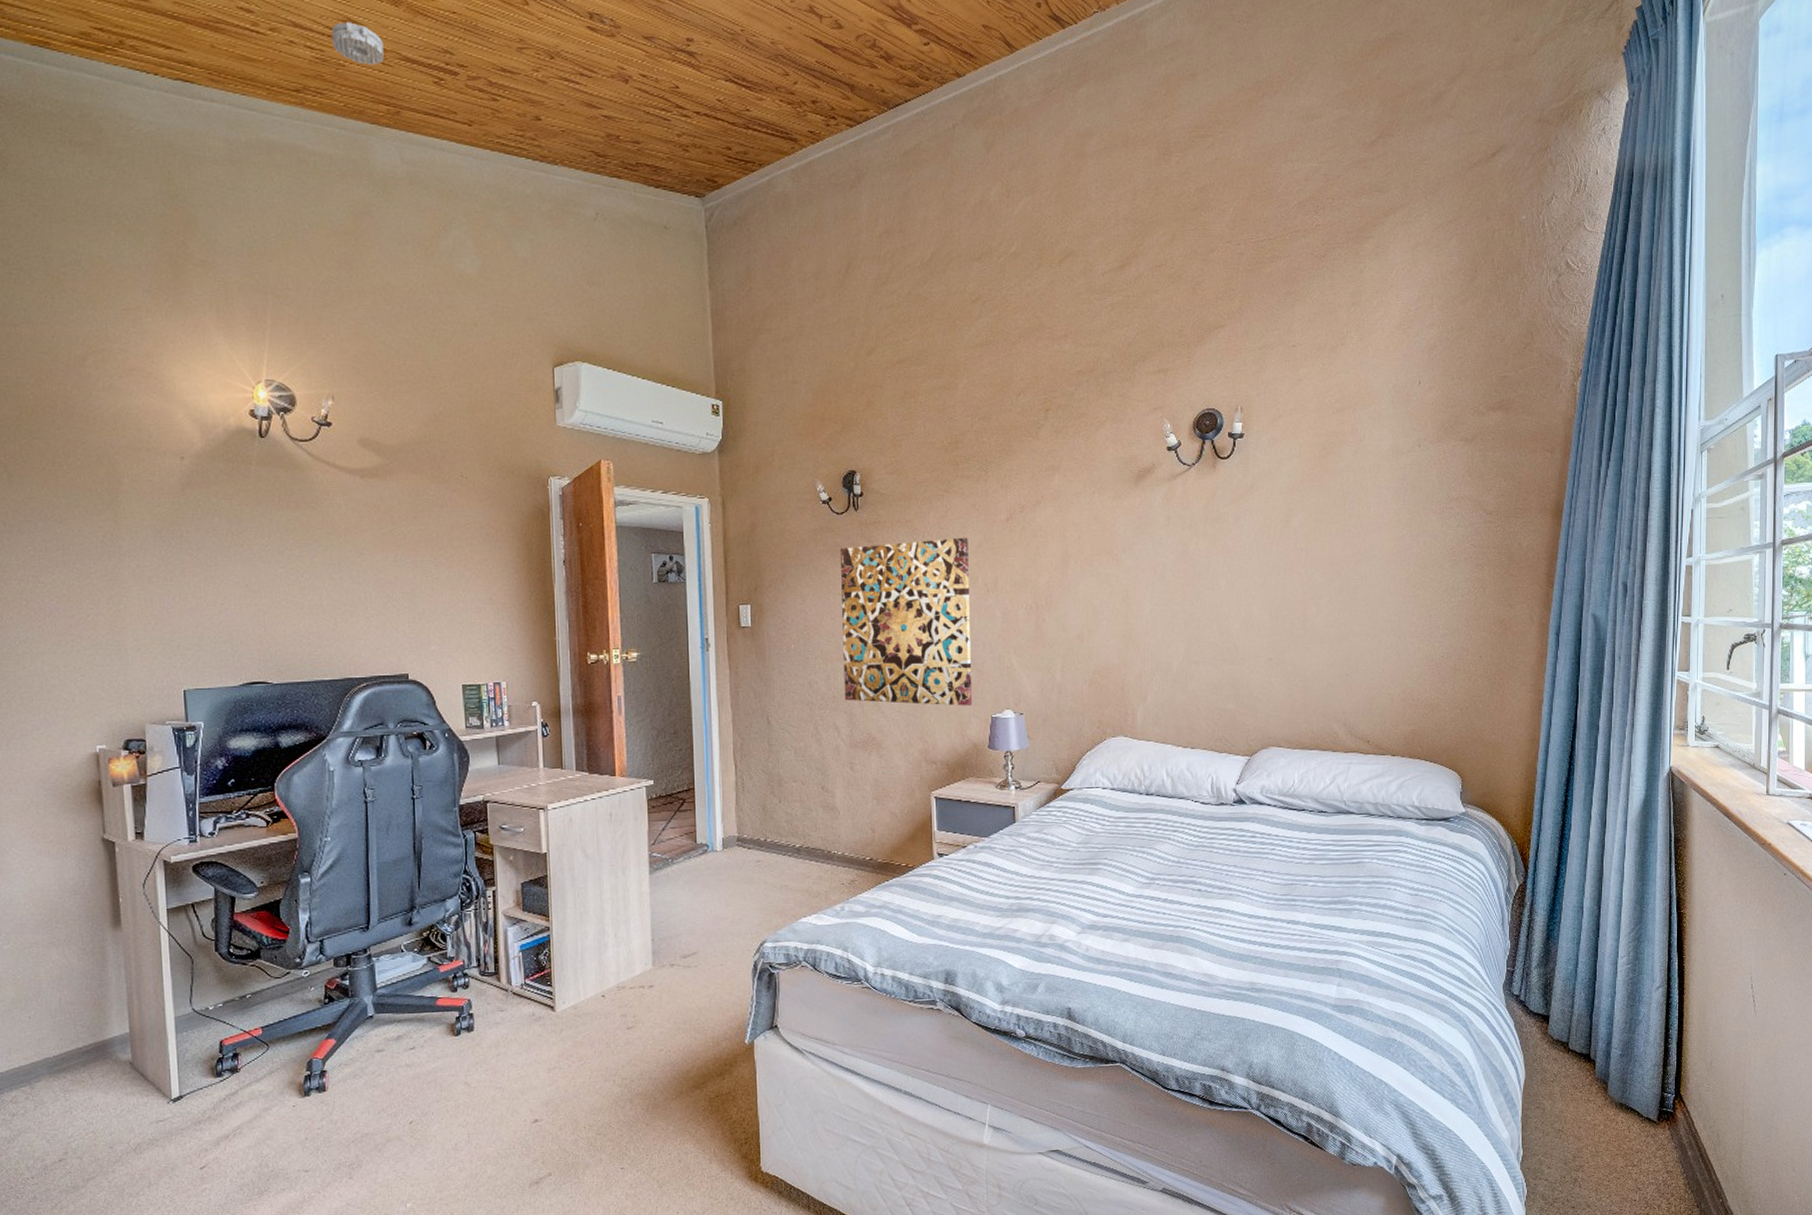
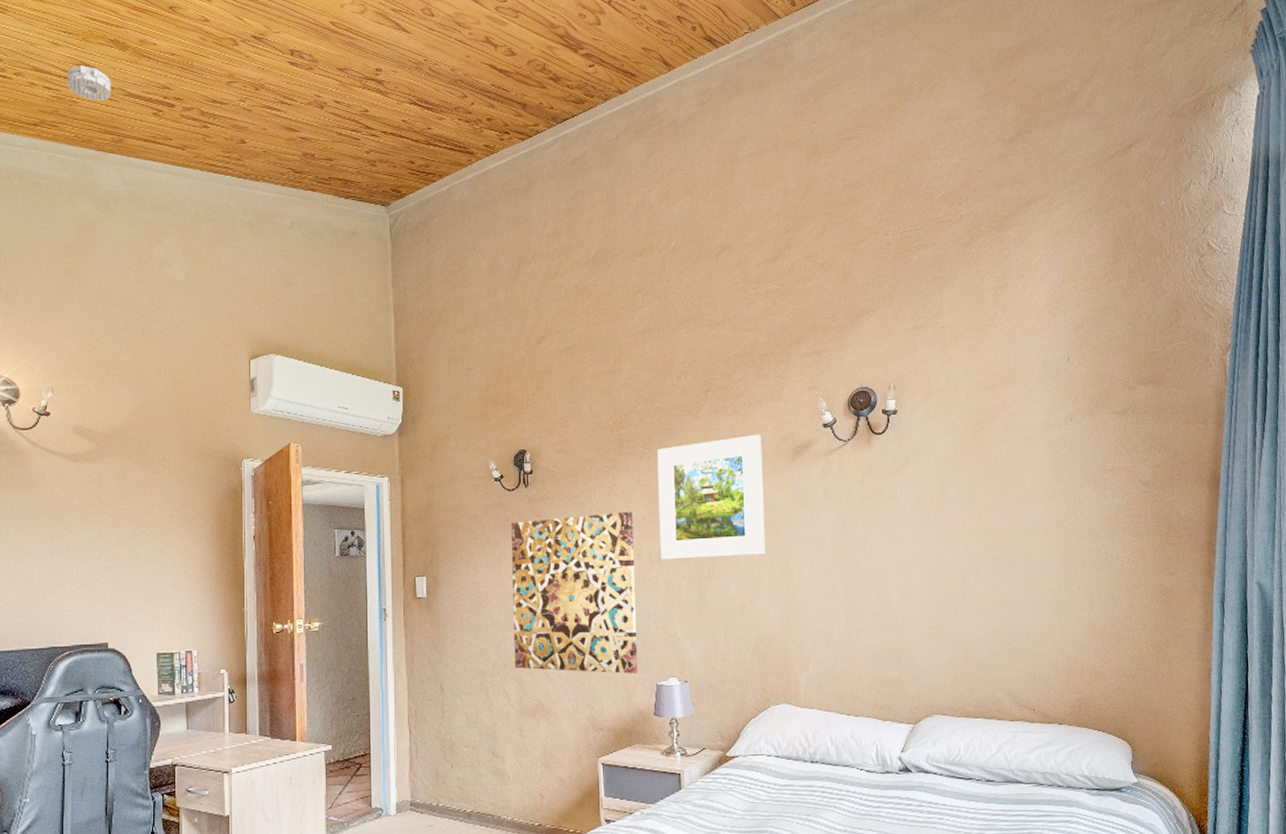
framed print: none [994,456,1105,588] -> present [657,434,766,560]

